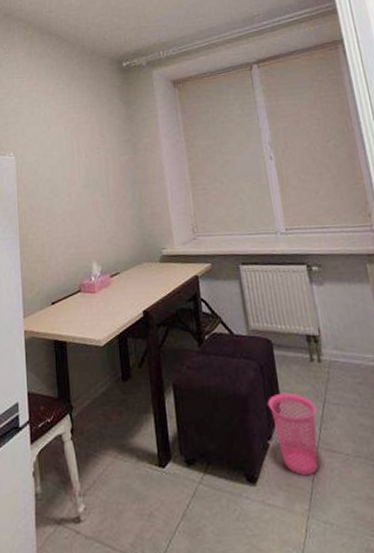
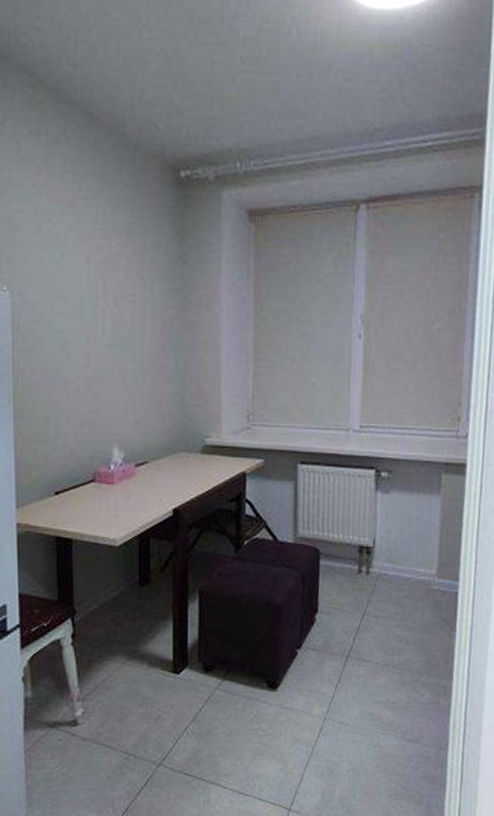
waste basket: present [268,393,319,475] -> none [303,603,355,681]

